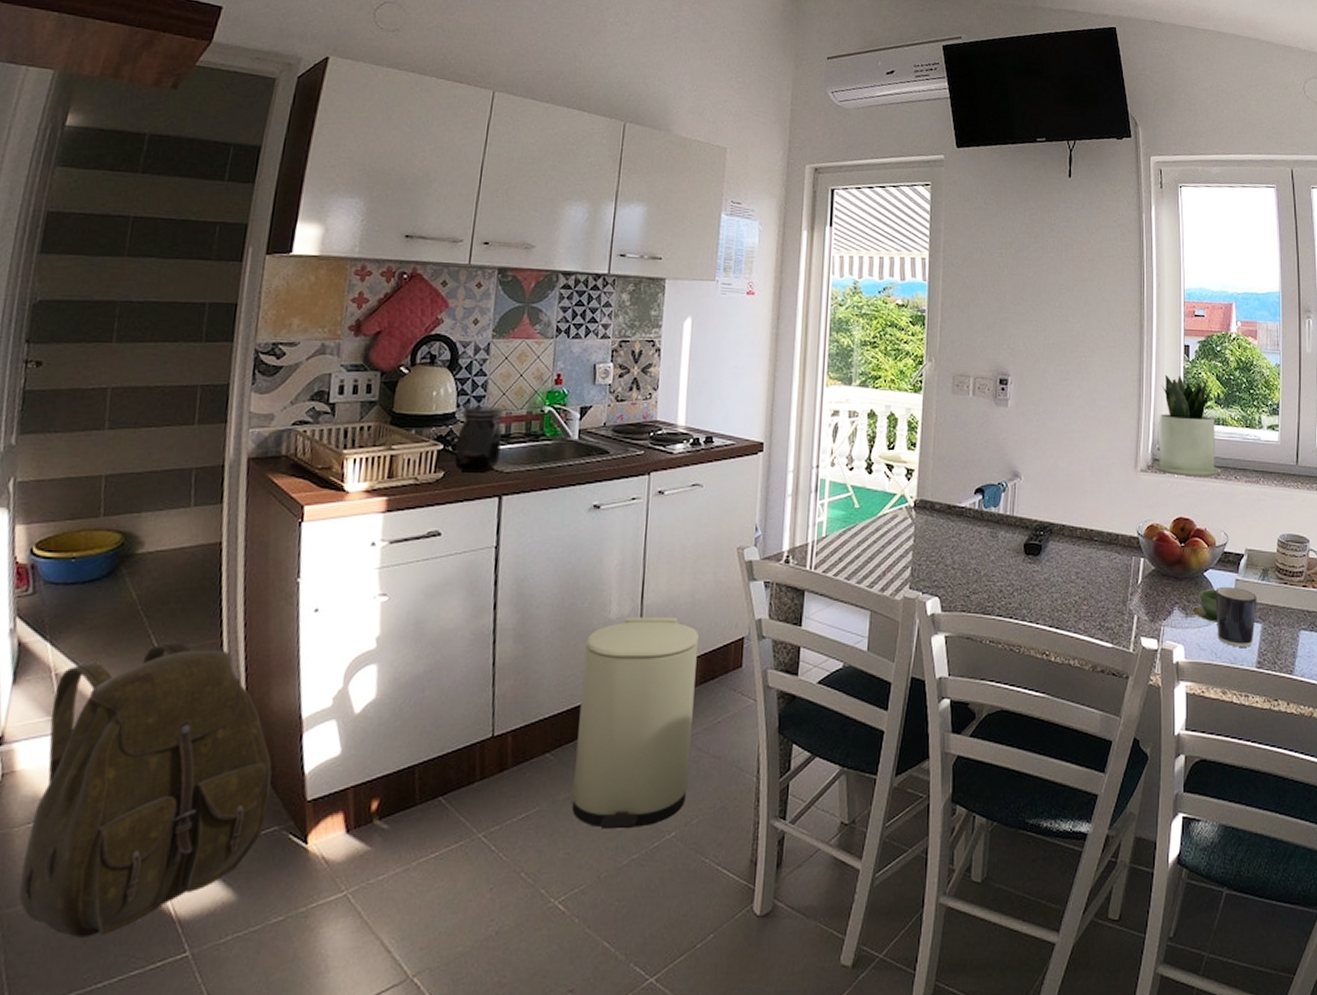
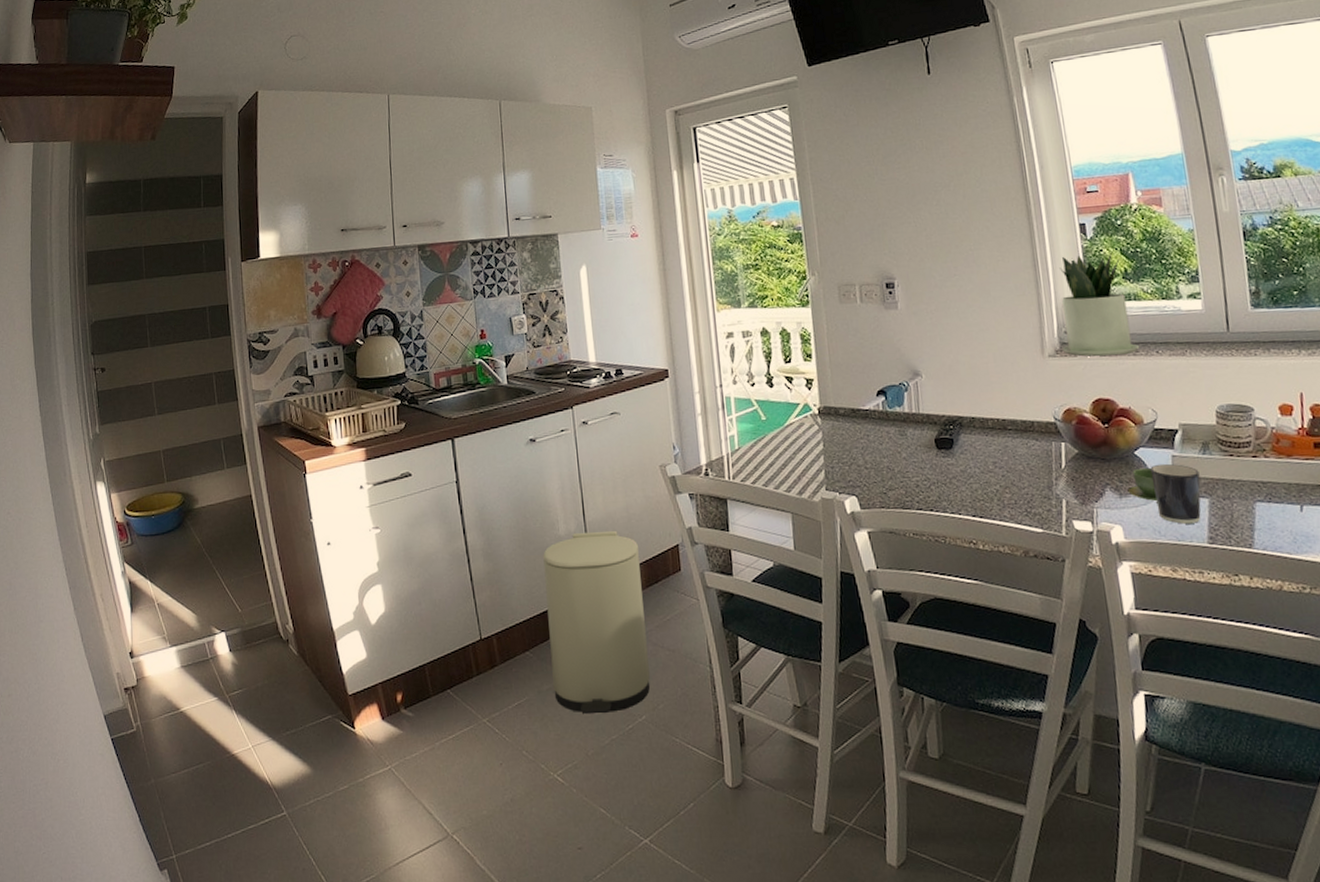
backpack: present [18,641,272,938] -> none [159,574,321,800]
jar: present [454,405,503,473] -> none [410,363,447,422]

